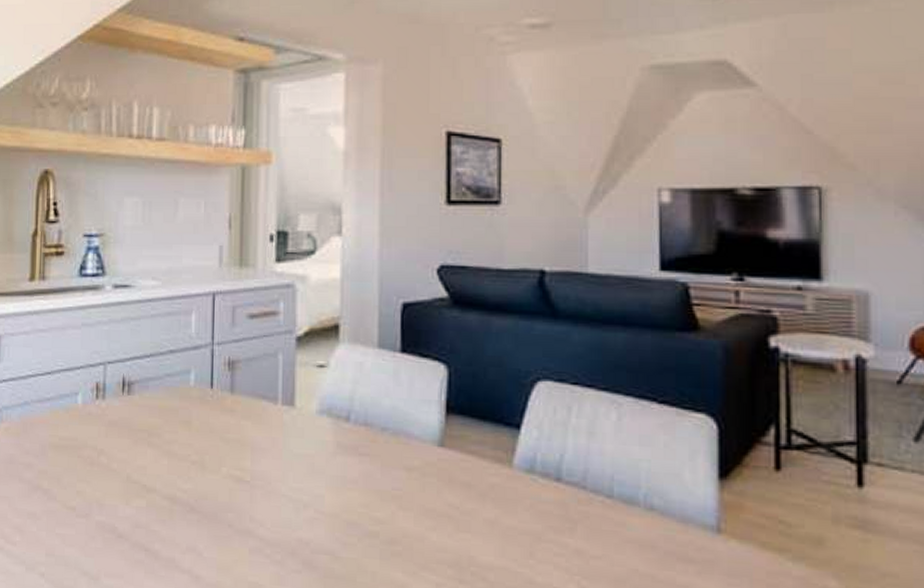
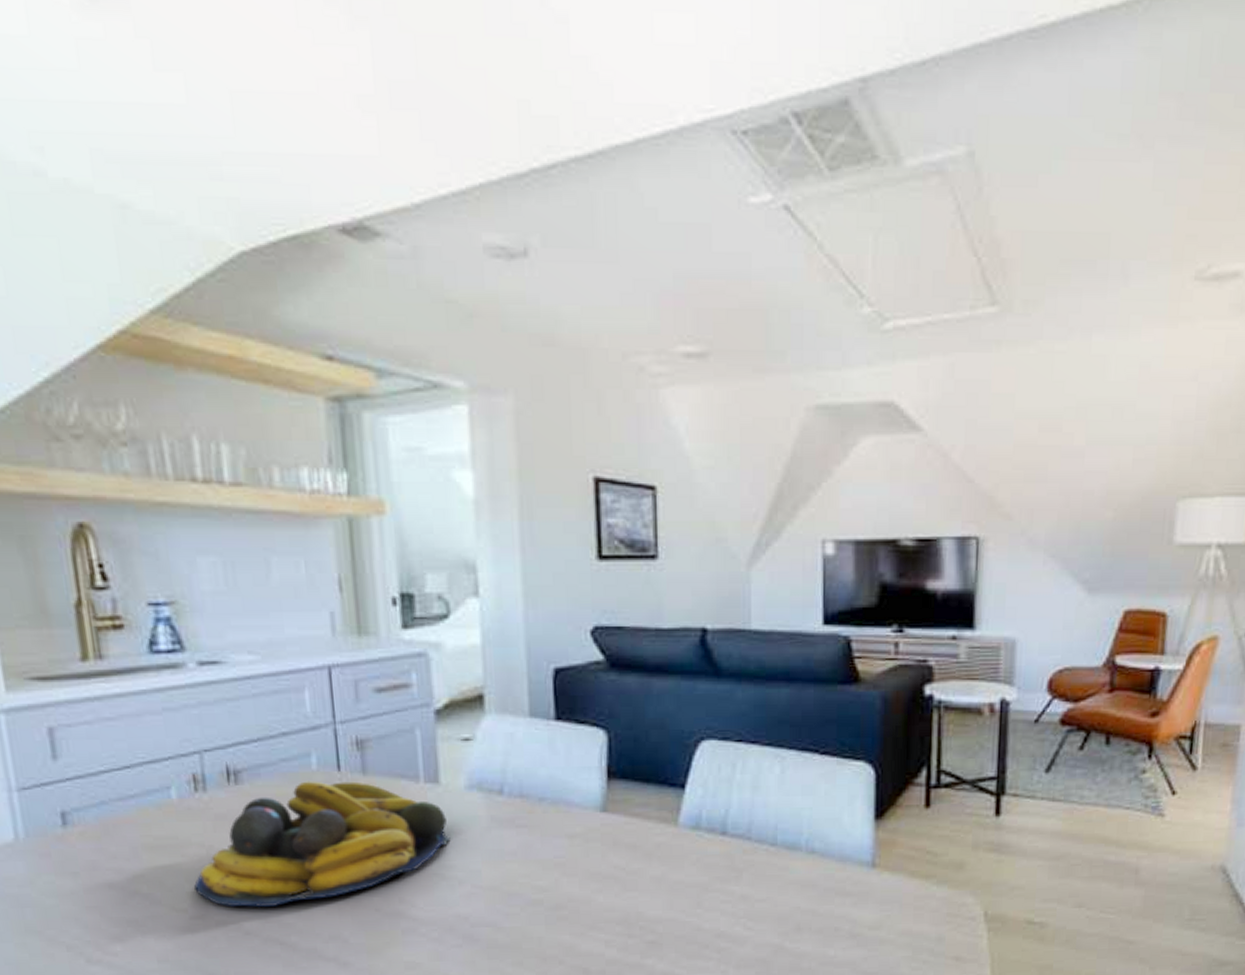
fruit bowl: none [84,395,300,512] -> present [194,781,451,907]

